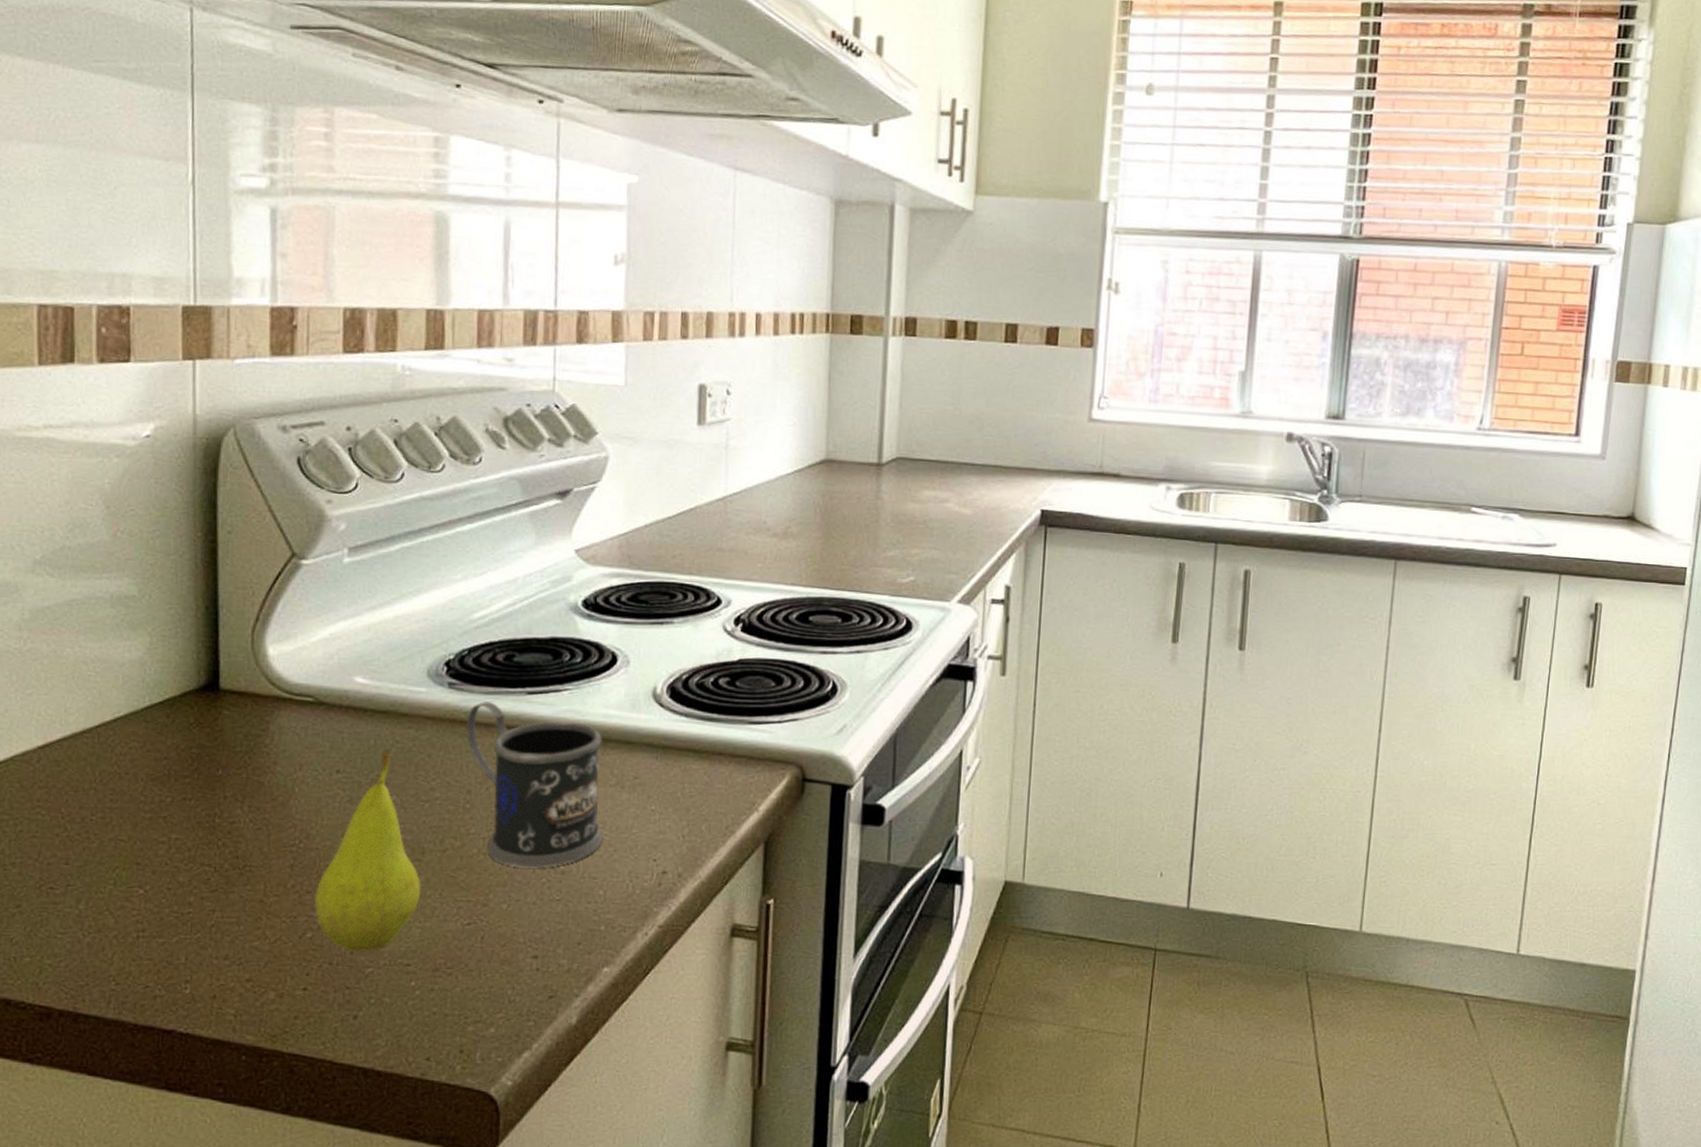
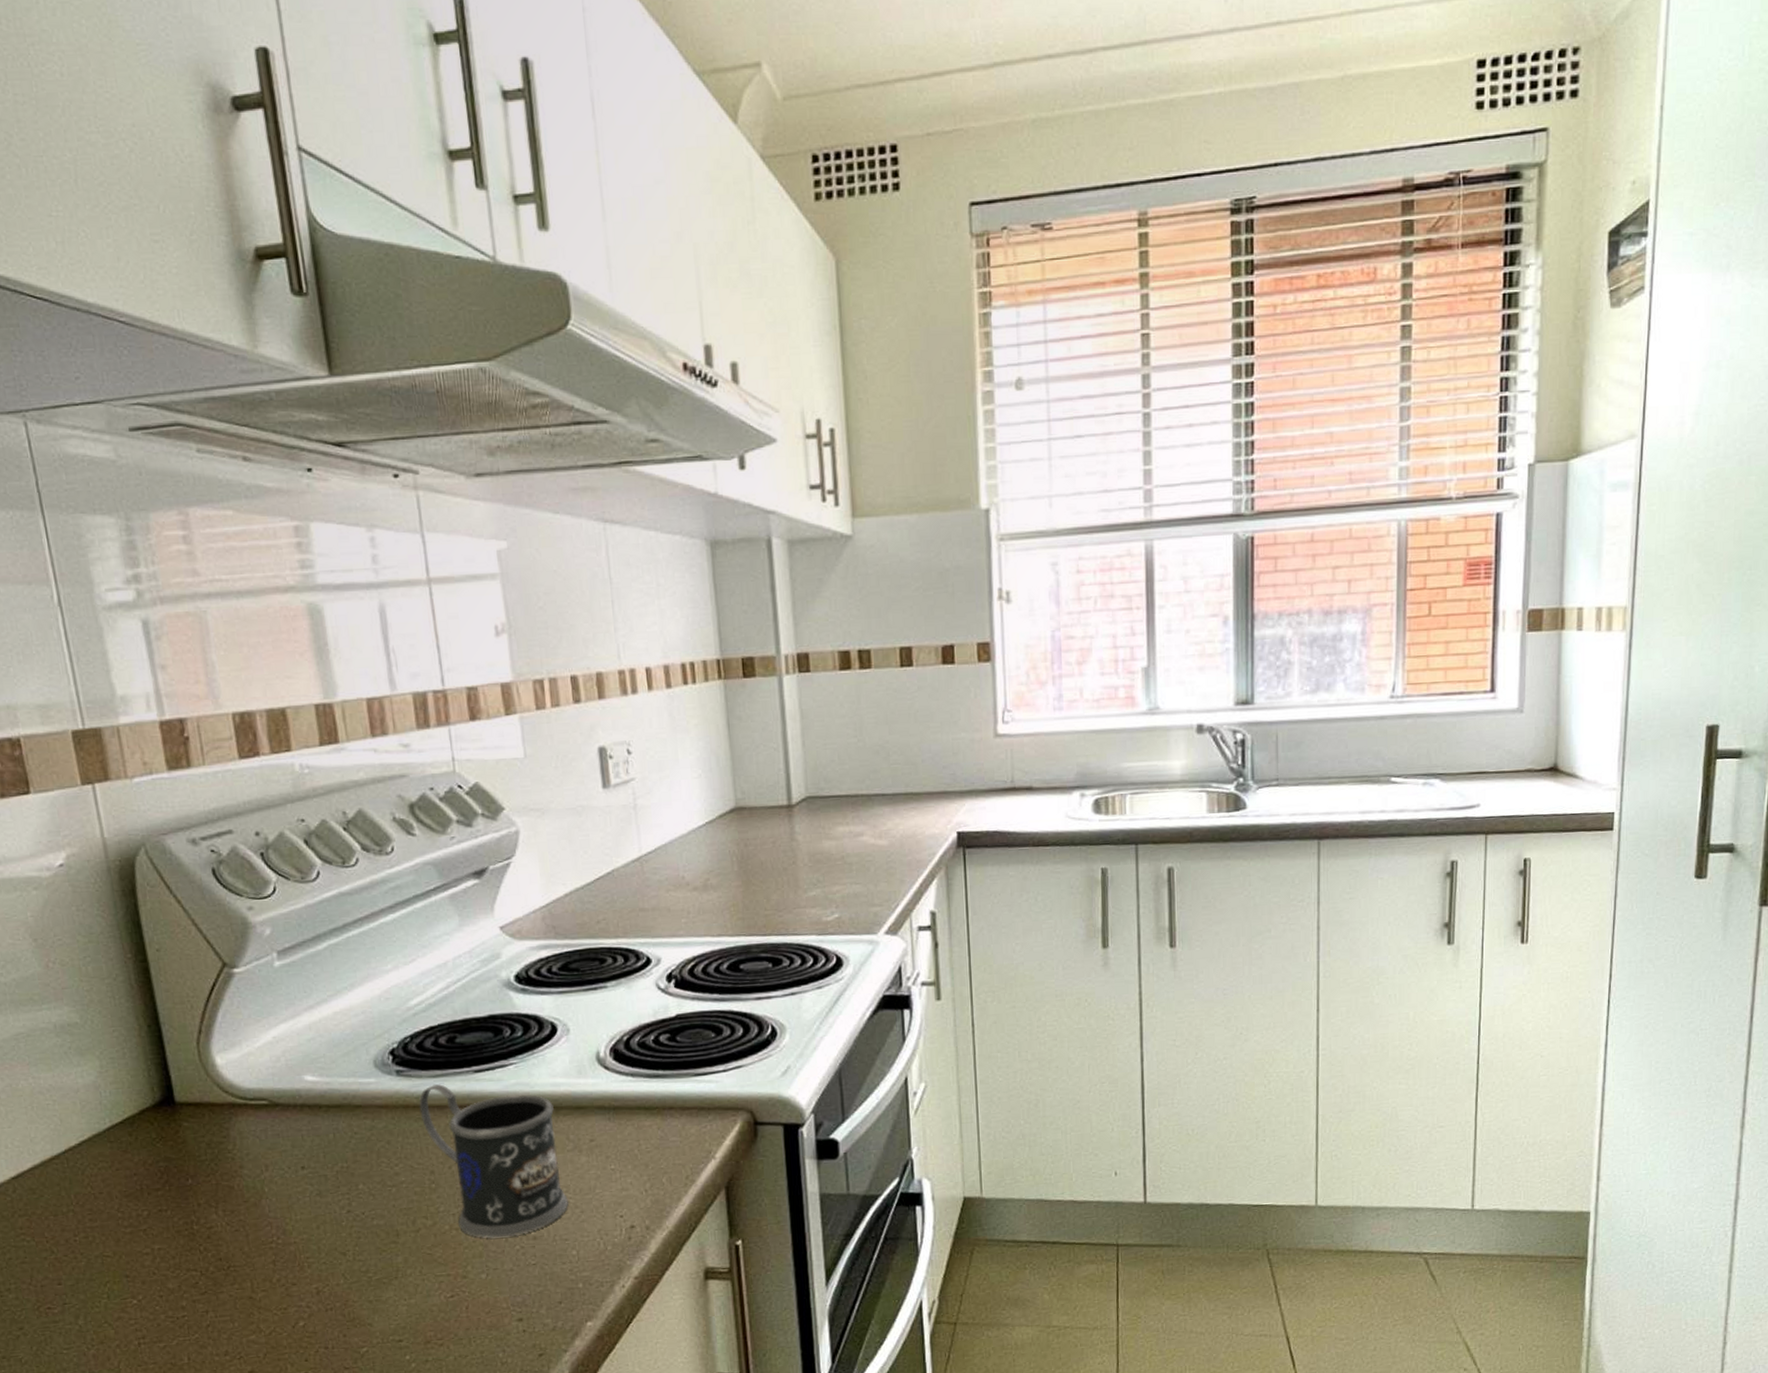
fruit: present [315,748,422,953] -> none [300,1140,402,1335]

